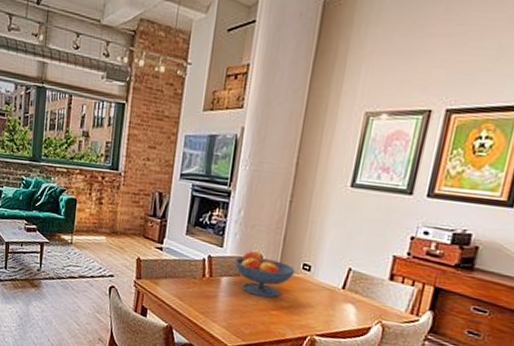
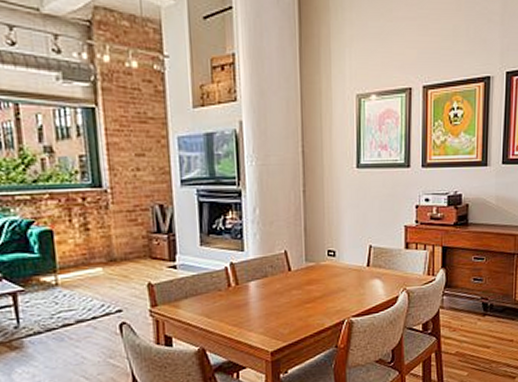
fruit bowl: present [235,251,296,298] -> none [260,248,322,293]

